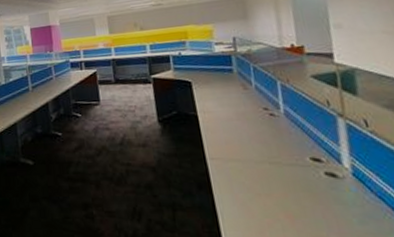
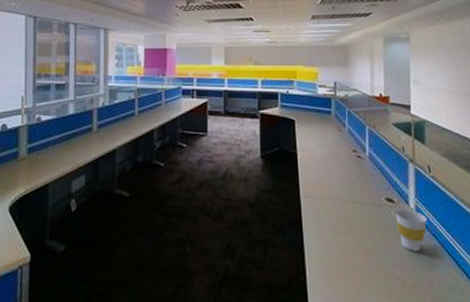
cup: none [323,168,369,215] -> present [394,208,427,251]

